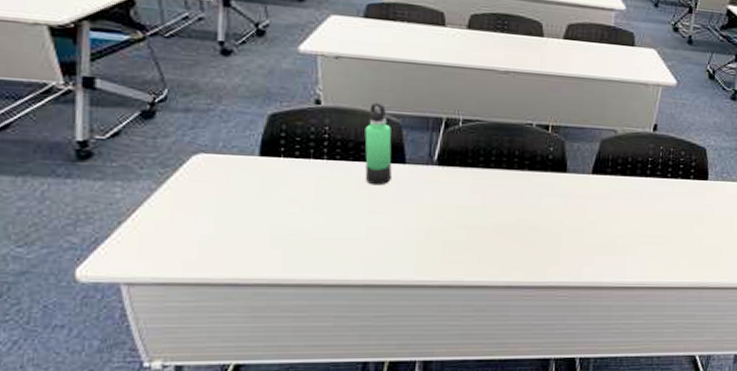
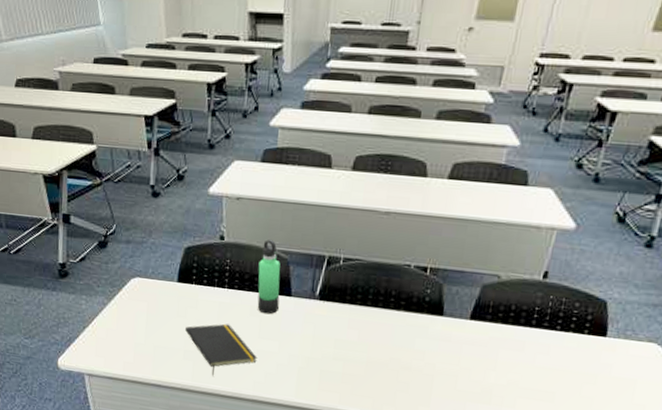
notepad: none [270,200,367,264] -> present [184,323,257,376]

